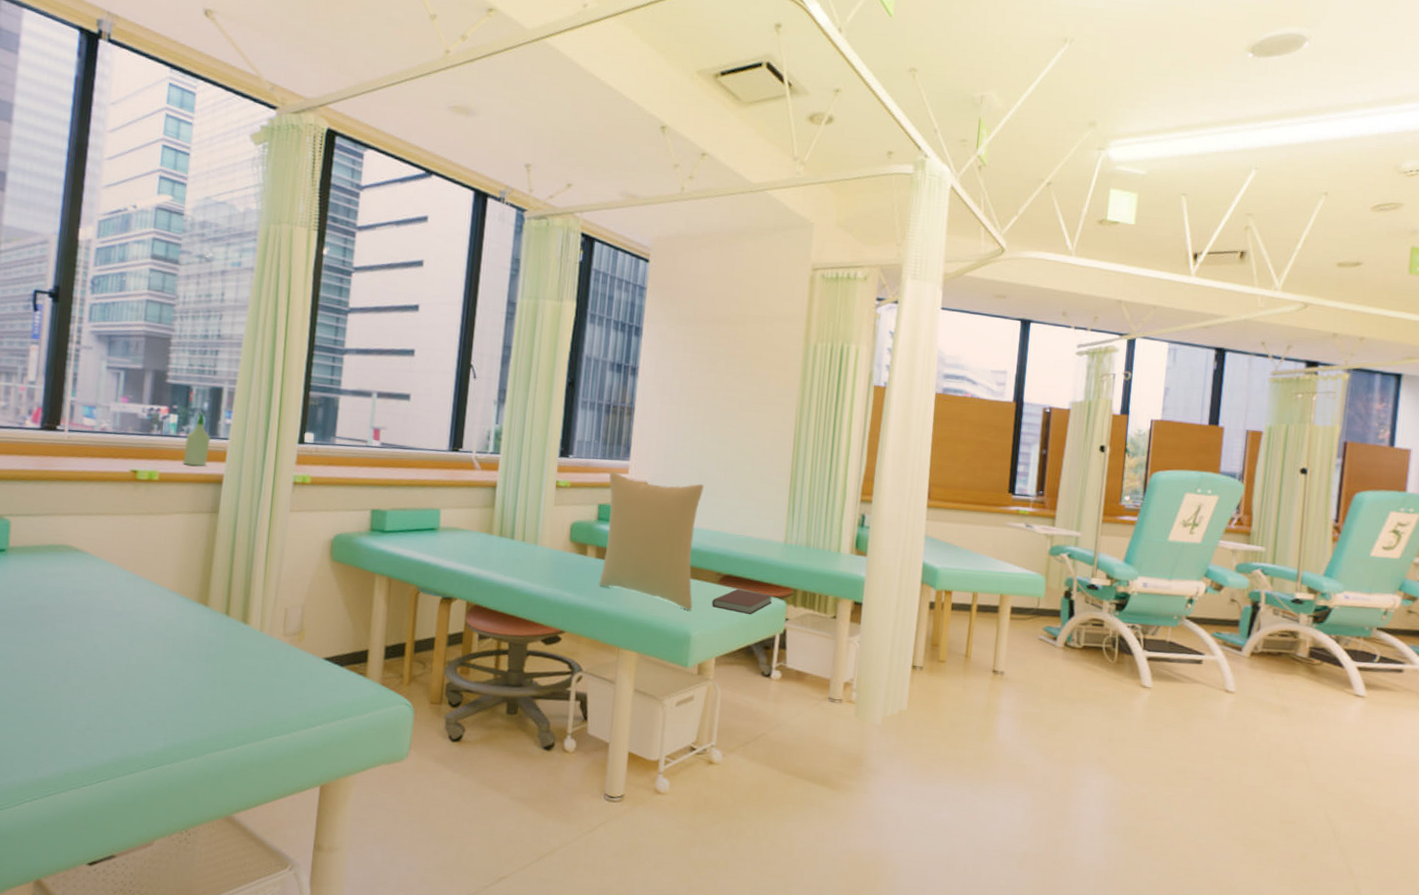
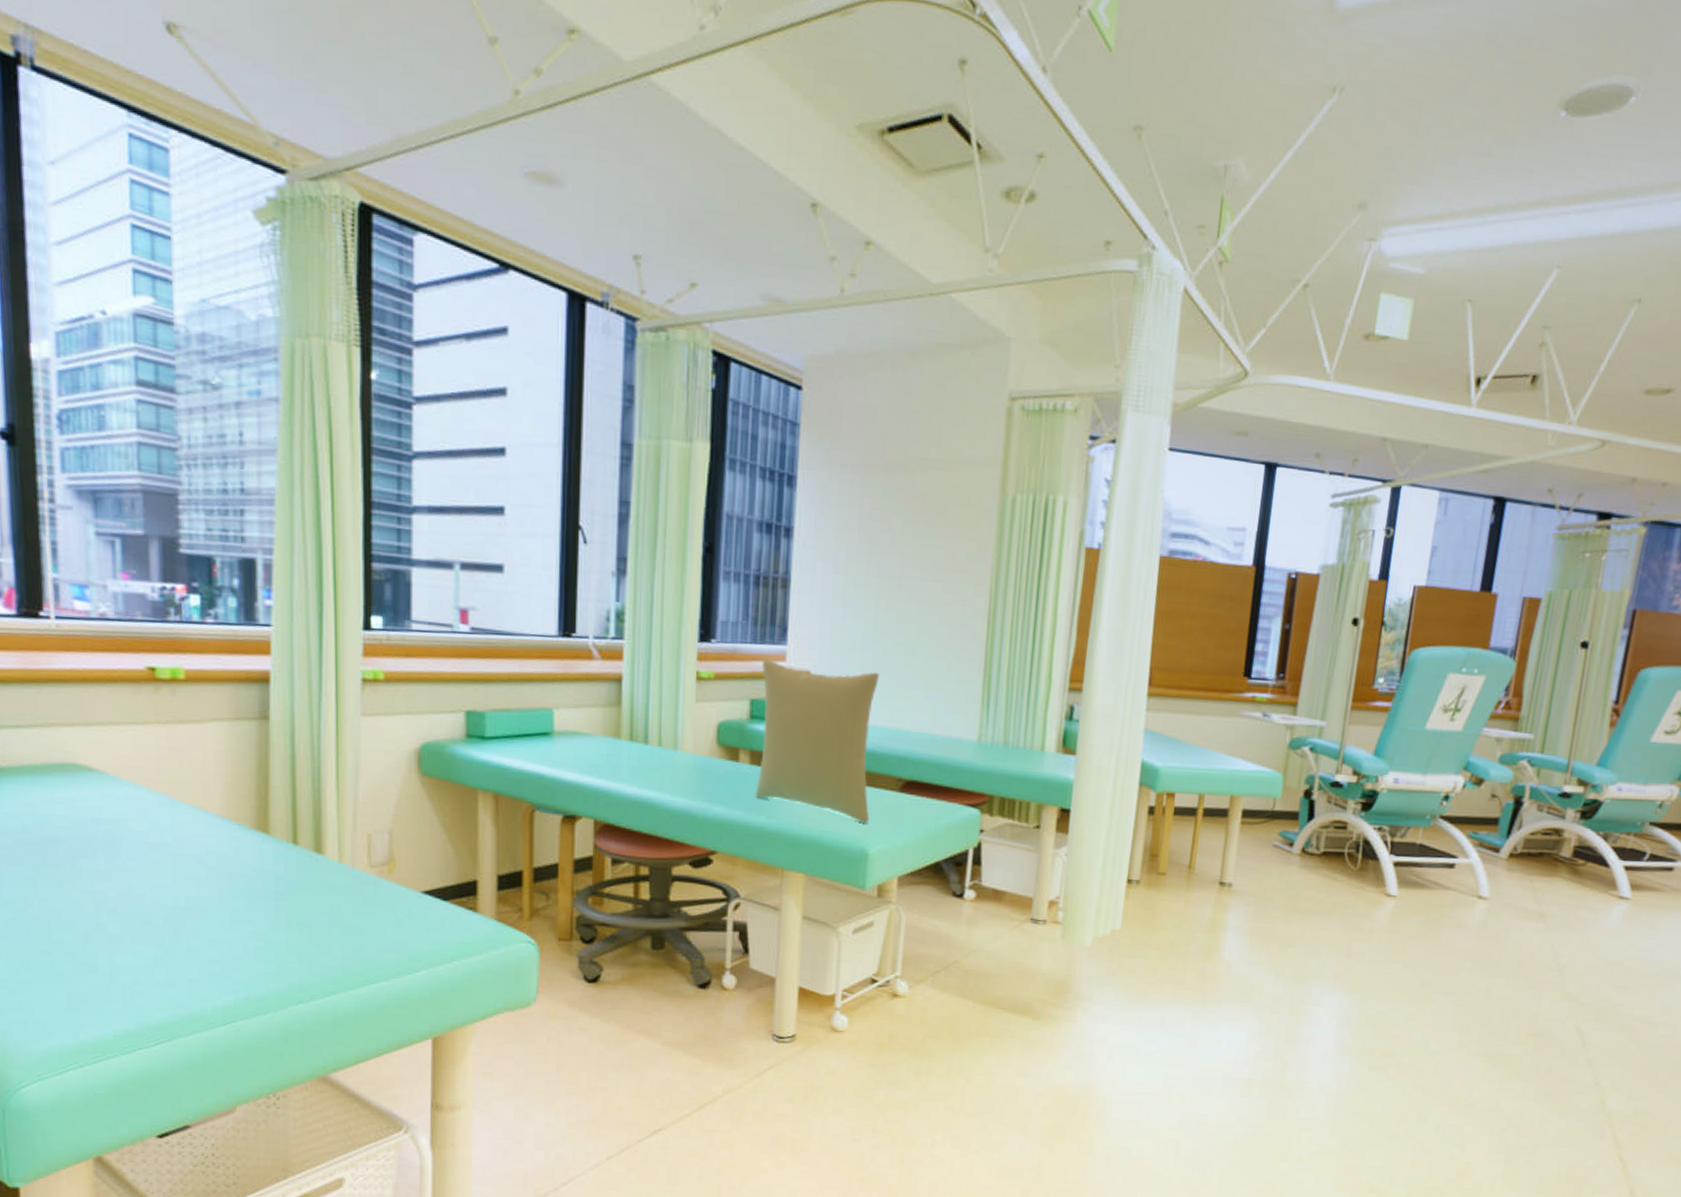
spray bottle: present [183,412,210,467] -> none [213,591,247,662]
book: present [712,589,772,614] -> none [892,797,964,826]

